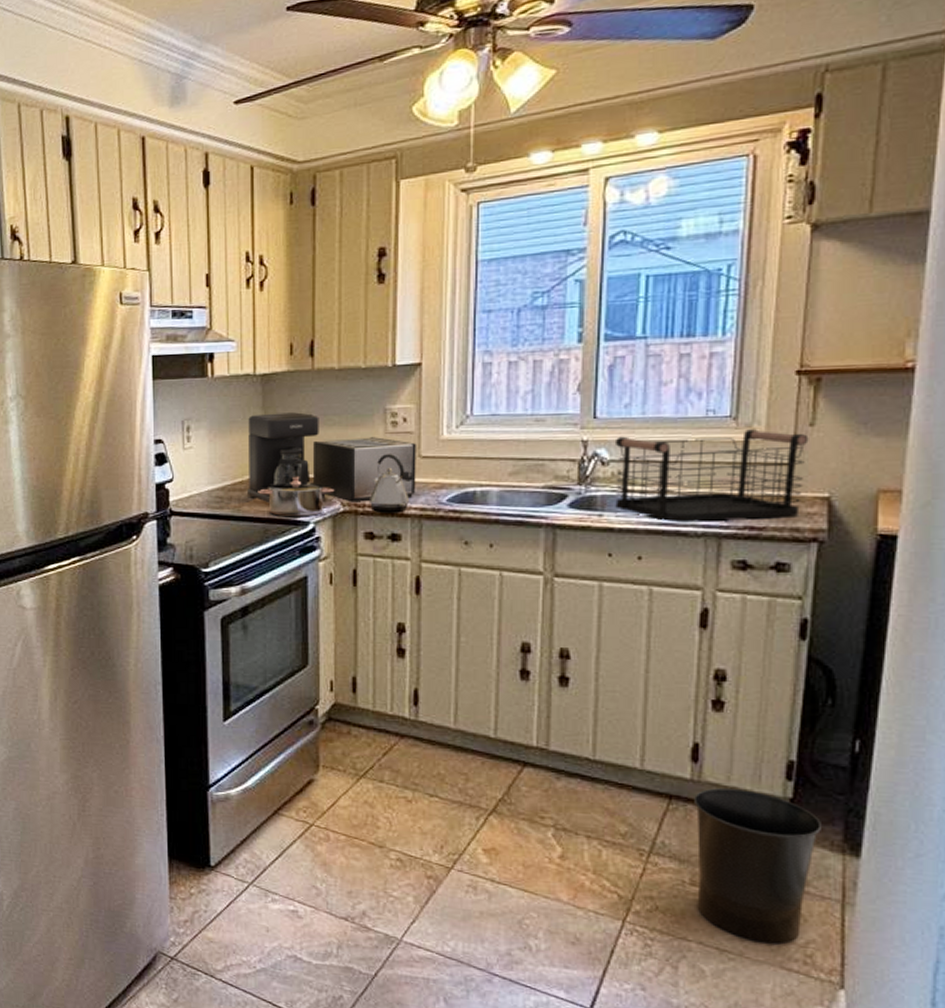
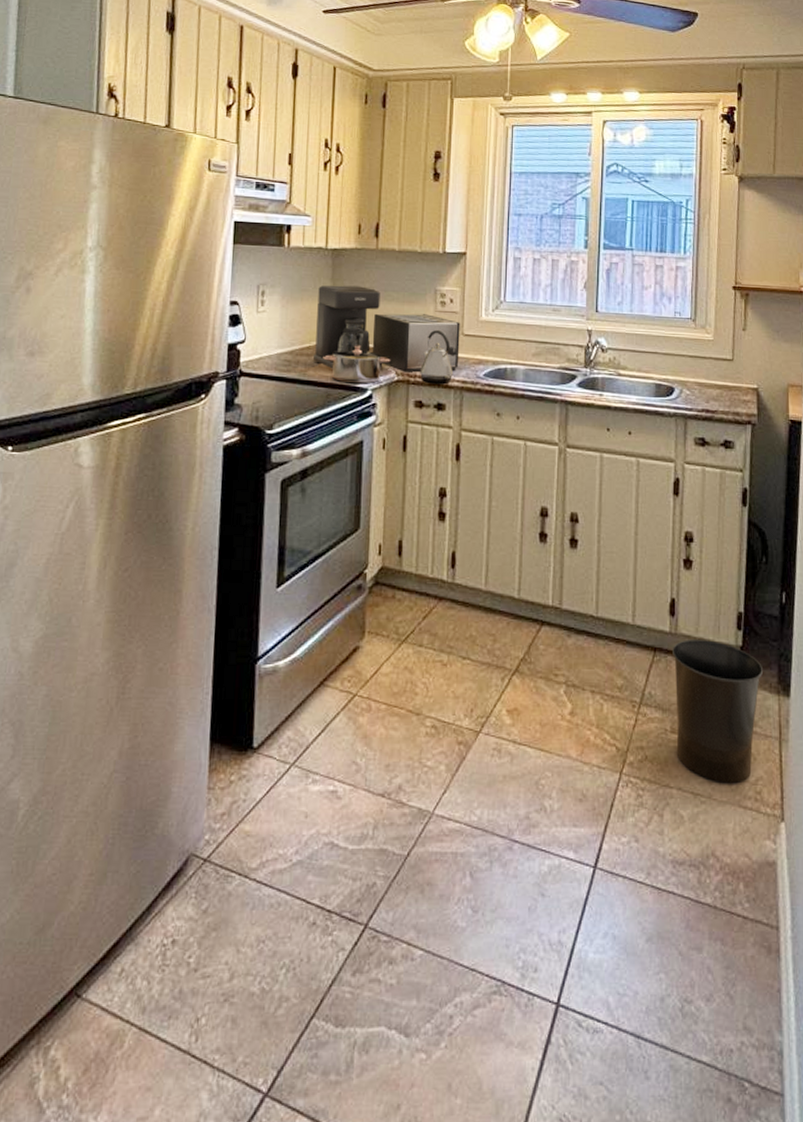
dish rack: present [615,429,809,523] -> none [612,328,743,405]

